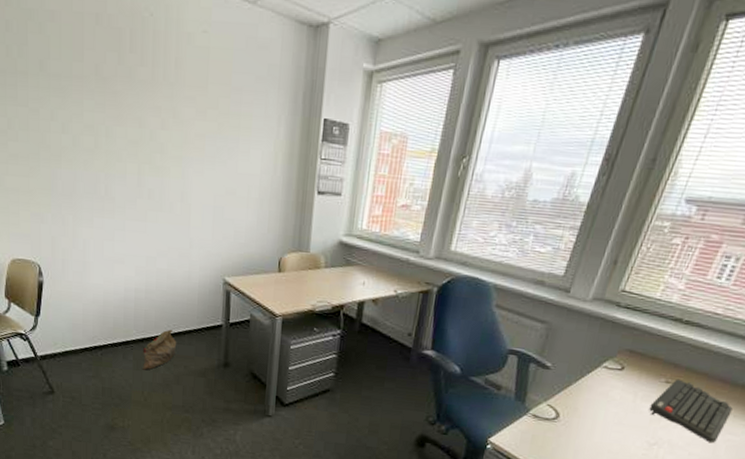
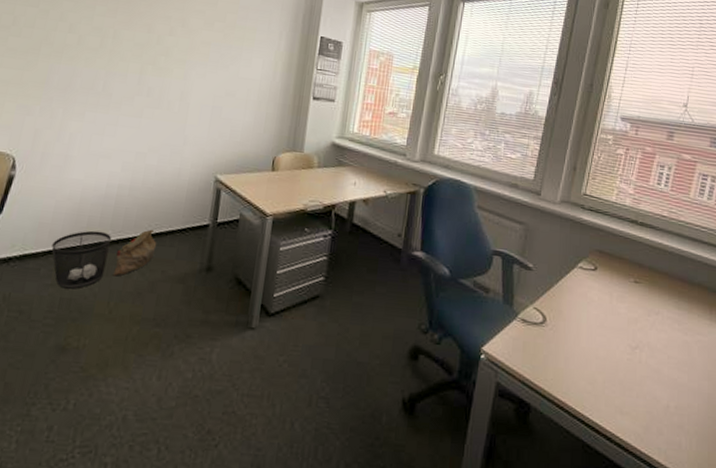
waste bin: none [87,330,136,380] -> present [51,230,111,289]
computer keyboard: present [649,379,733,443] -> none [625,278,695,344]

